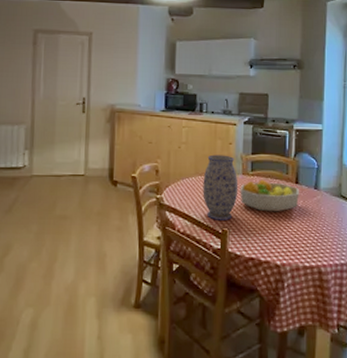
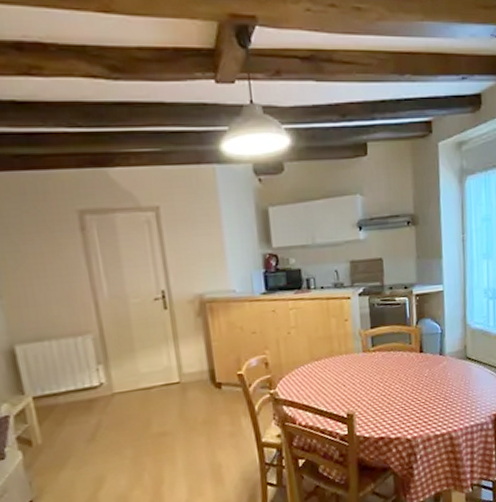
vase: present [203,154,239,220] -> none [320,333,360,406]
fruit bowl: present [240,179,299,212] -> none [361,353,425,388]

